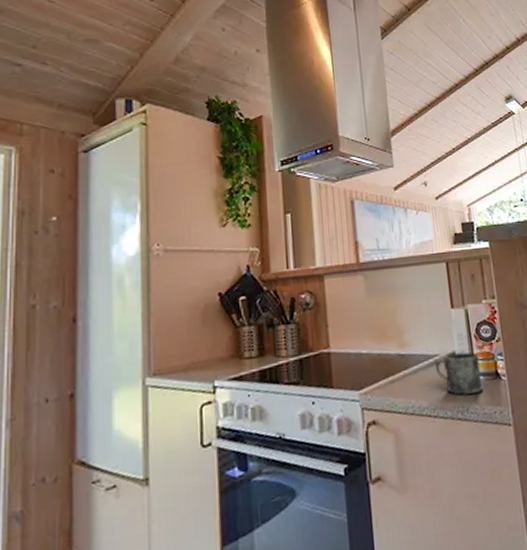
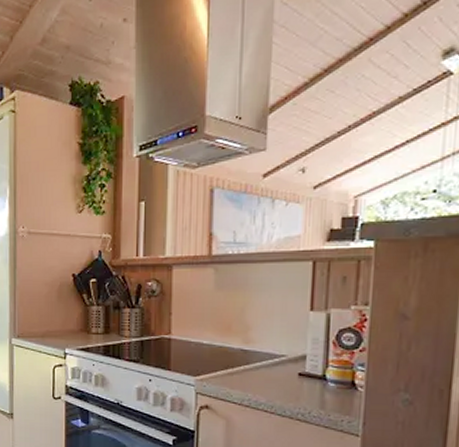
mug: present [434,352,483,395] -> none [280,356,335,399]

